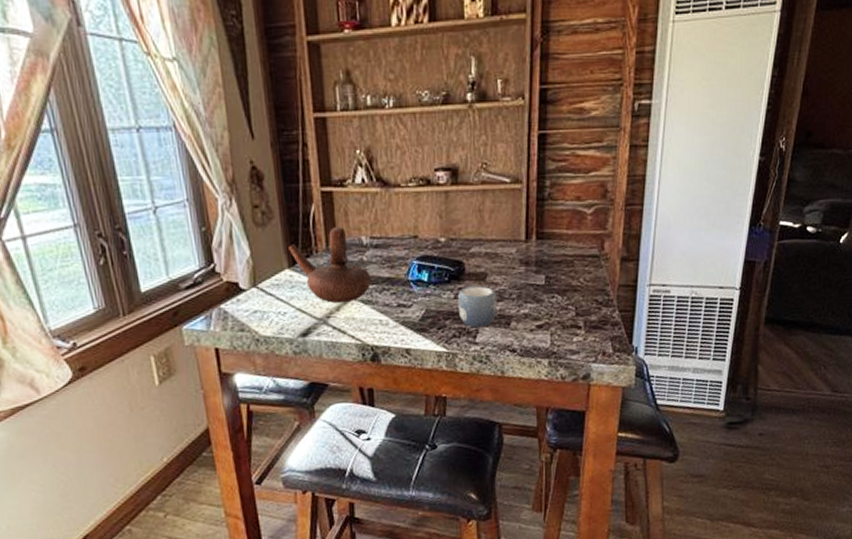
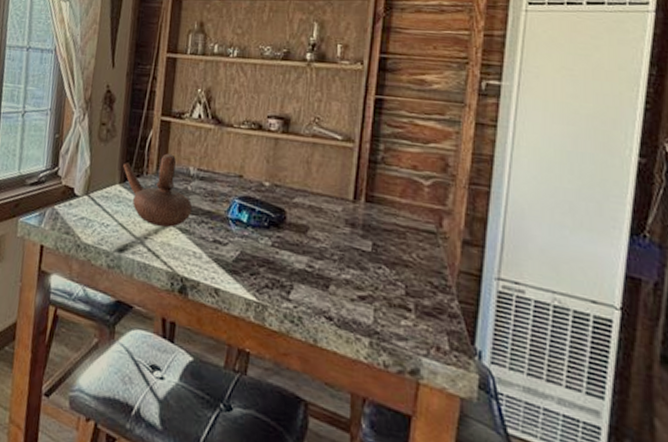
mug: present [457,285,498,328] -> none [274,236,317,285]

